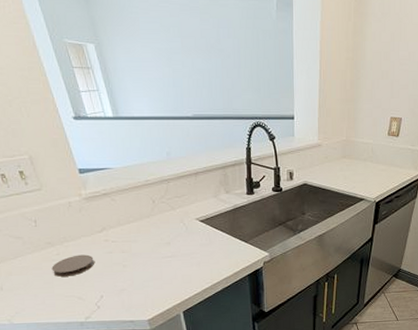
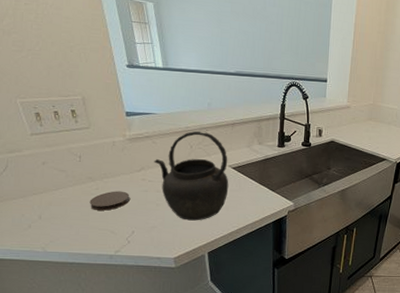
kettle: none [115,184,198,280] -> present [154,131,229,221]

